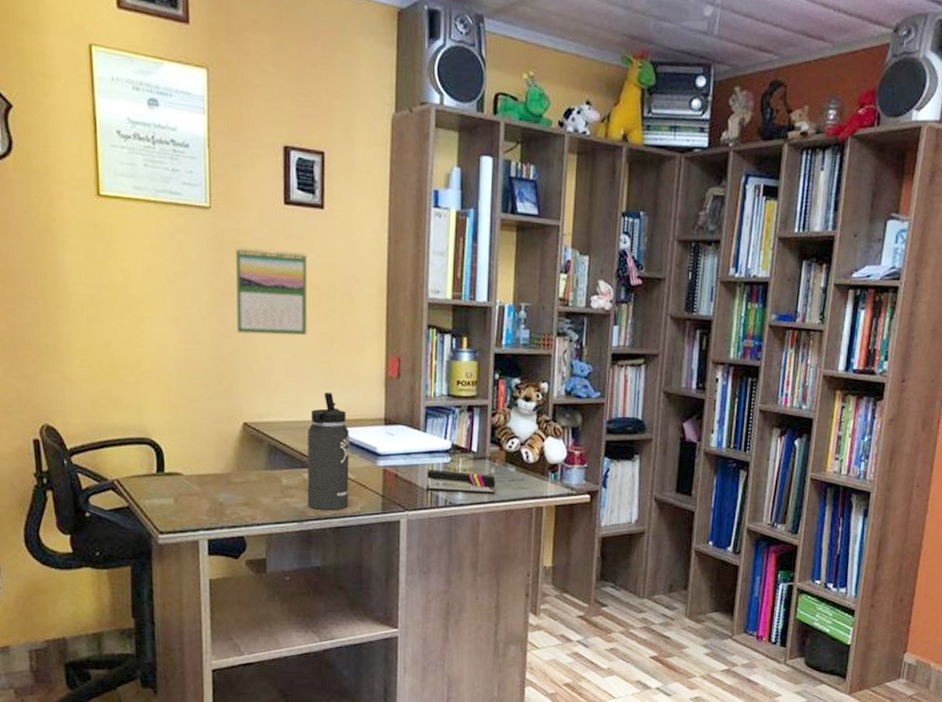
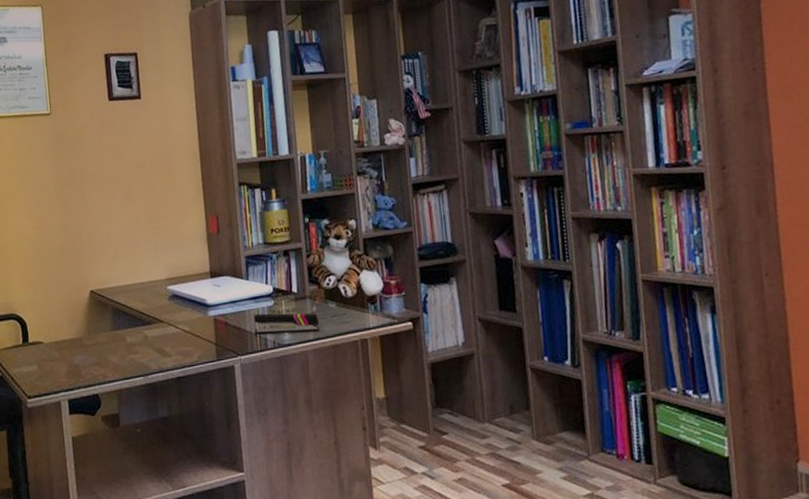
calendar: present [236,247,308,336] -> none [73,138,136,214]
thermos bottle: present [306,393,350,510] -> none [144,255,187,363]

